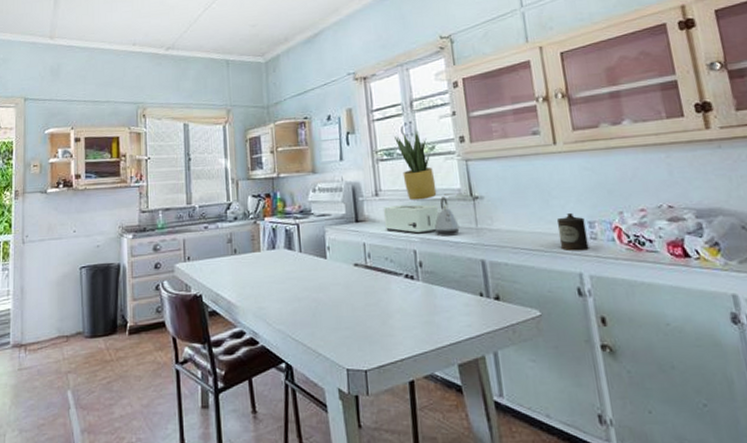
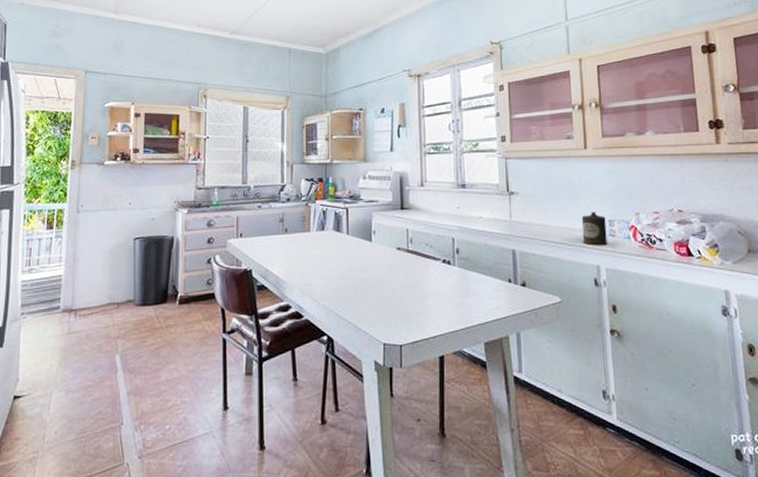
toaster: present [383,204,438,235] -> none [427,196,477,224]
planter: present [395,129,437,201] -> none [442,127,477,192]
kettle: present [434,197,460,236] -> none [472,191,495,227]

